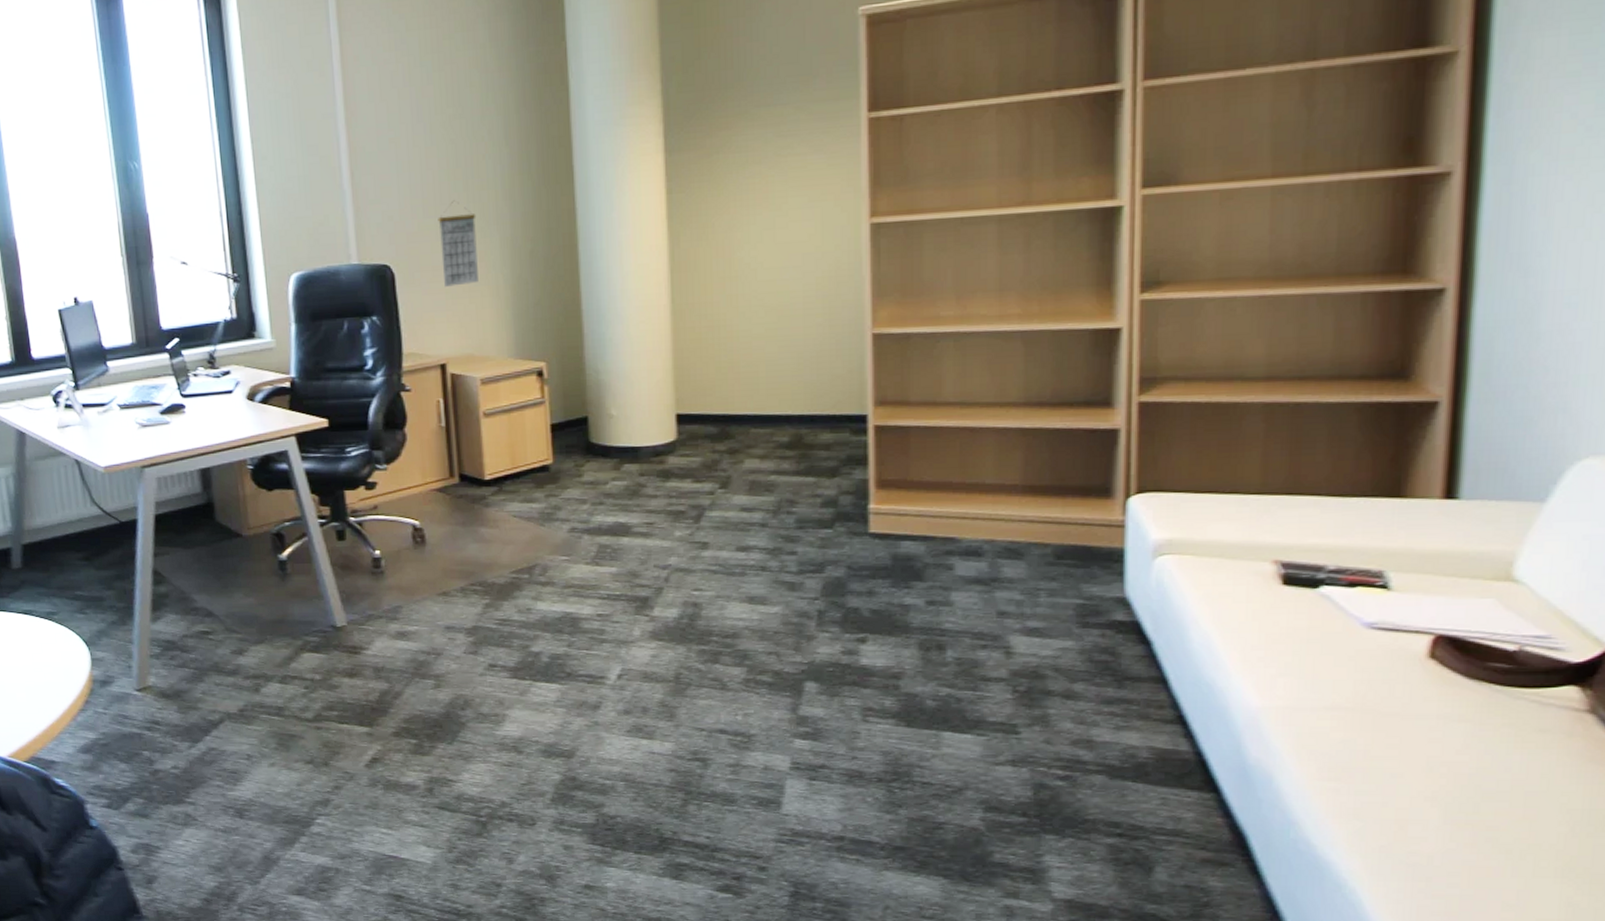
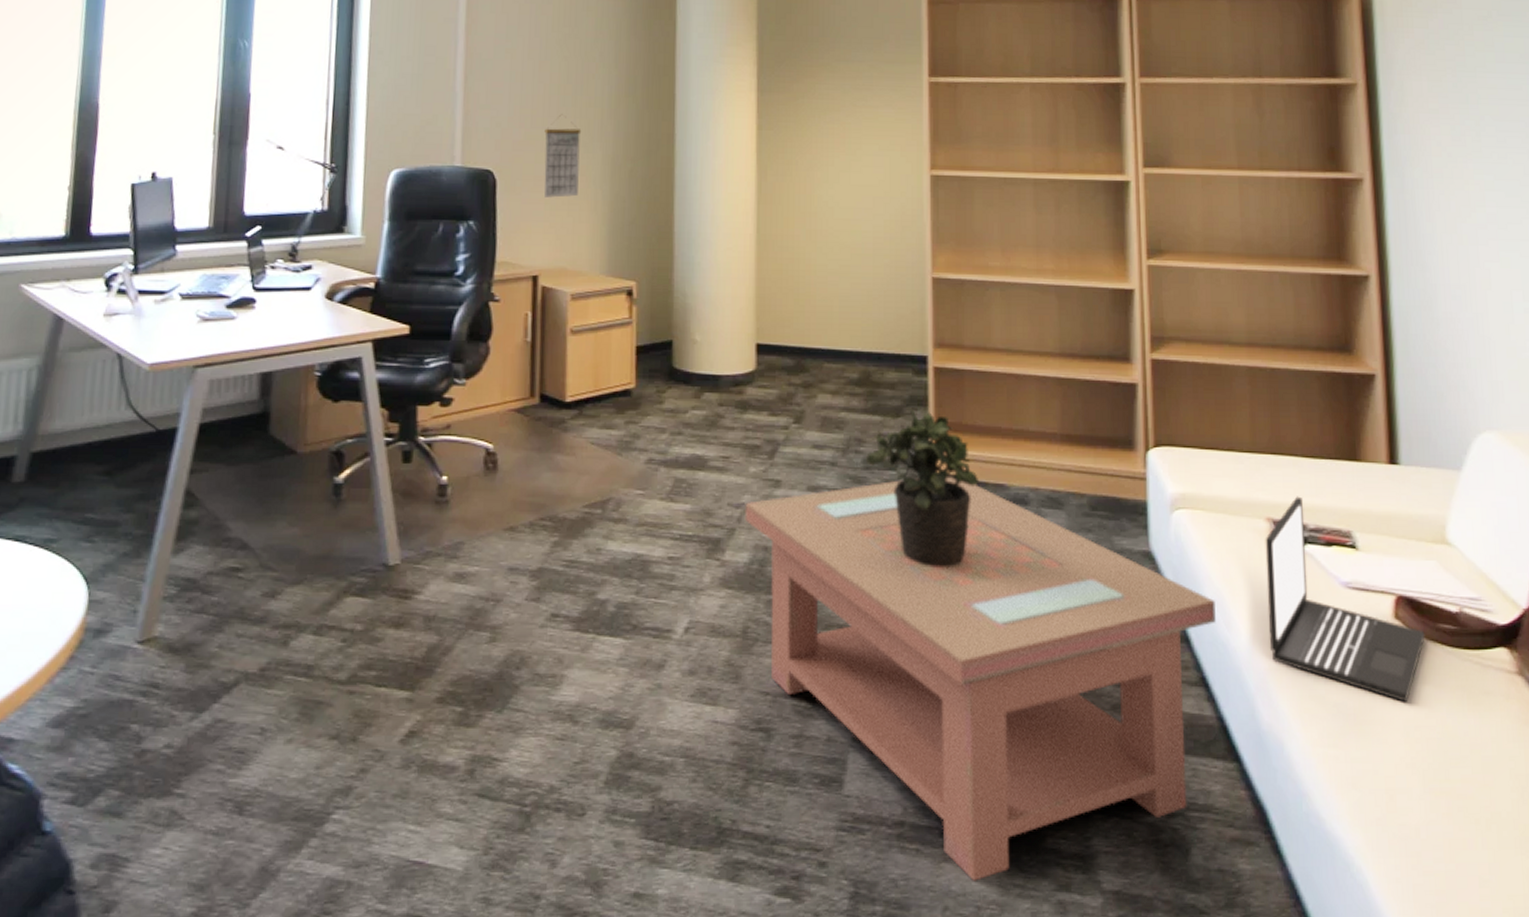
coffee table: none [672,528,1201,887] -> present [744,473,1216,881]
potted plant: none [799,468,925,618] -> present [866,409,978,567]
laptop: none [1264,537,1468,739] -> present [1265,496,1425,702]

